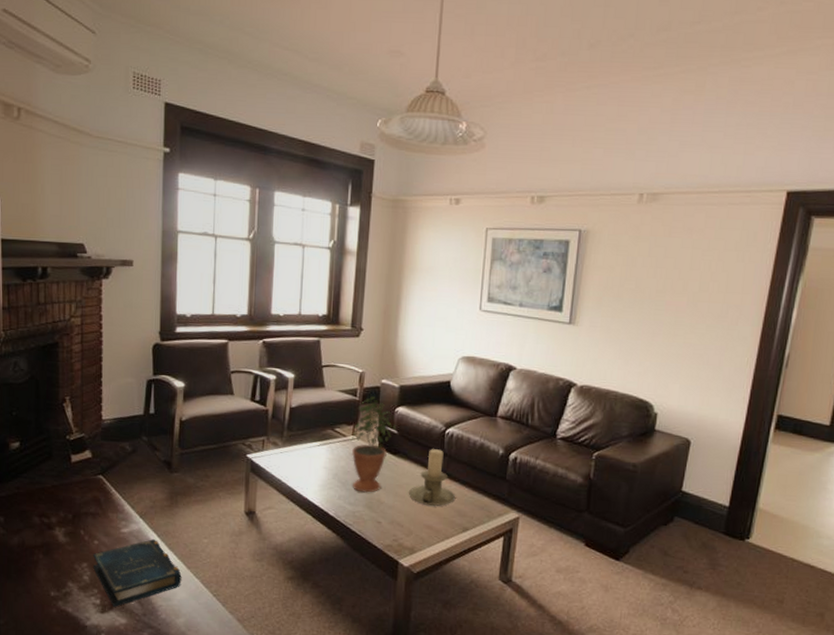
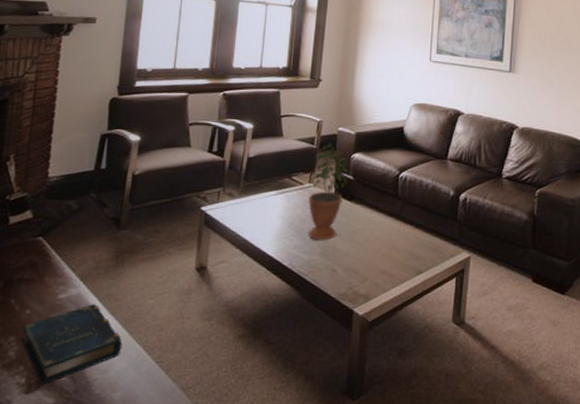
candle holder: present [409,449,456,506] -> none [364,193,410,250]

